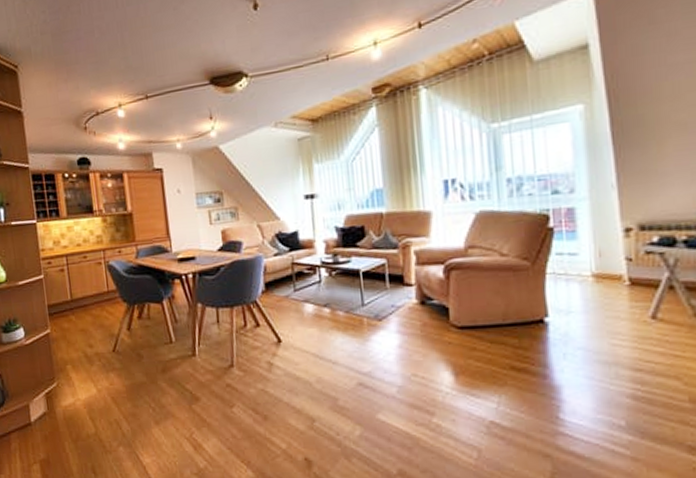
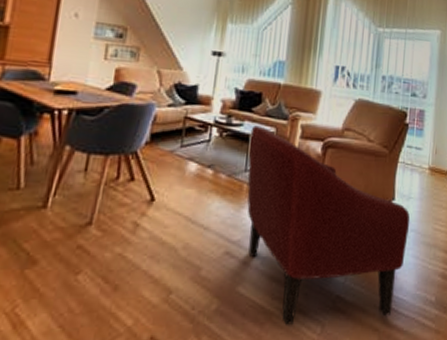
armchair: none [359,259,575,450] -> present [247,125,410,325]

